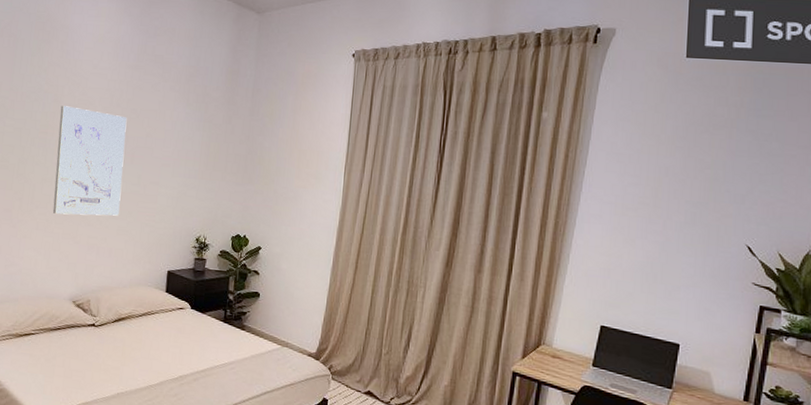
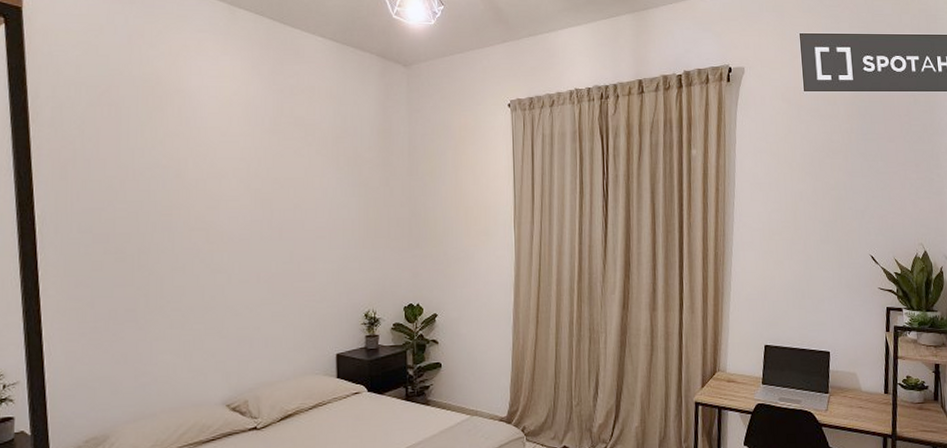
wall art: present [52,106,127,216] -> none [185,181,272,307]

